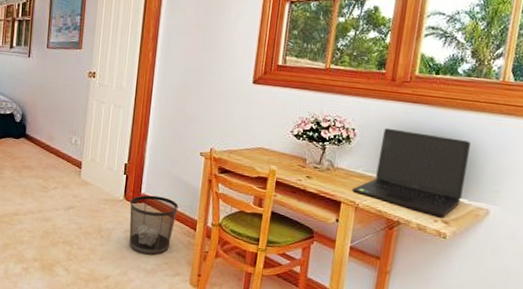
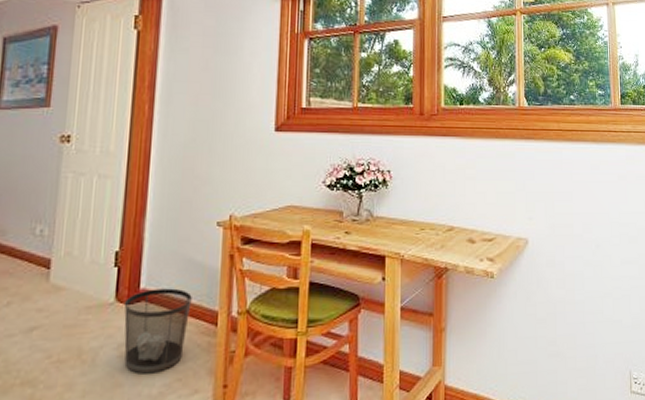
laptop: present [352,128,471,218] -> none [396,166,501,256]

